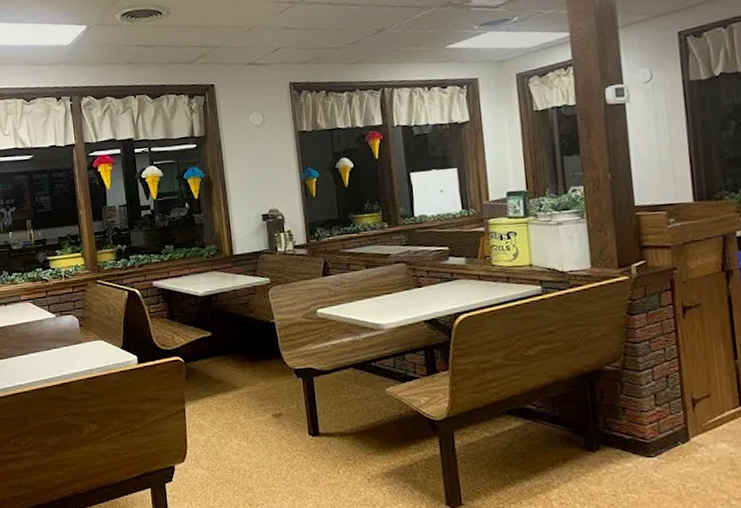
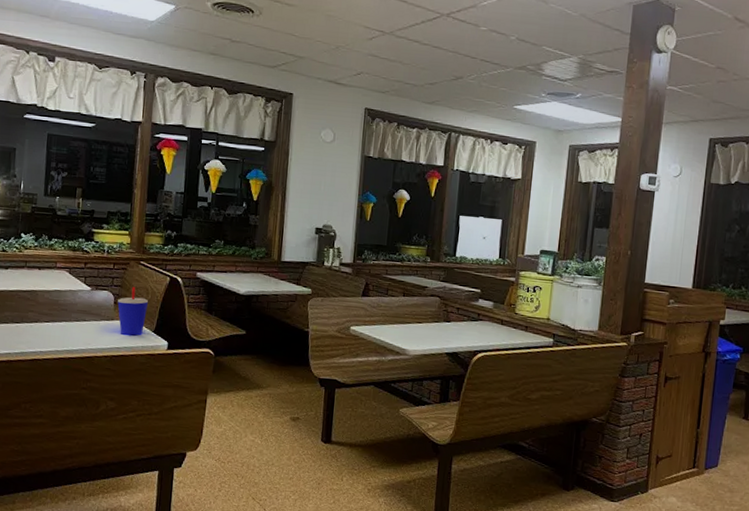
beverage cup: none [82,306,112,356] -> present [117,286,149,336]

